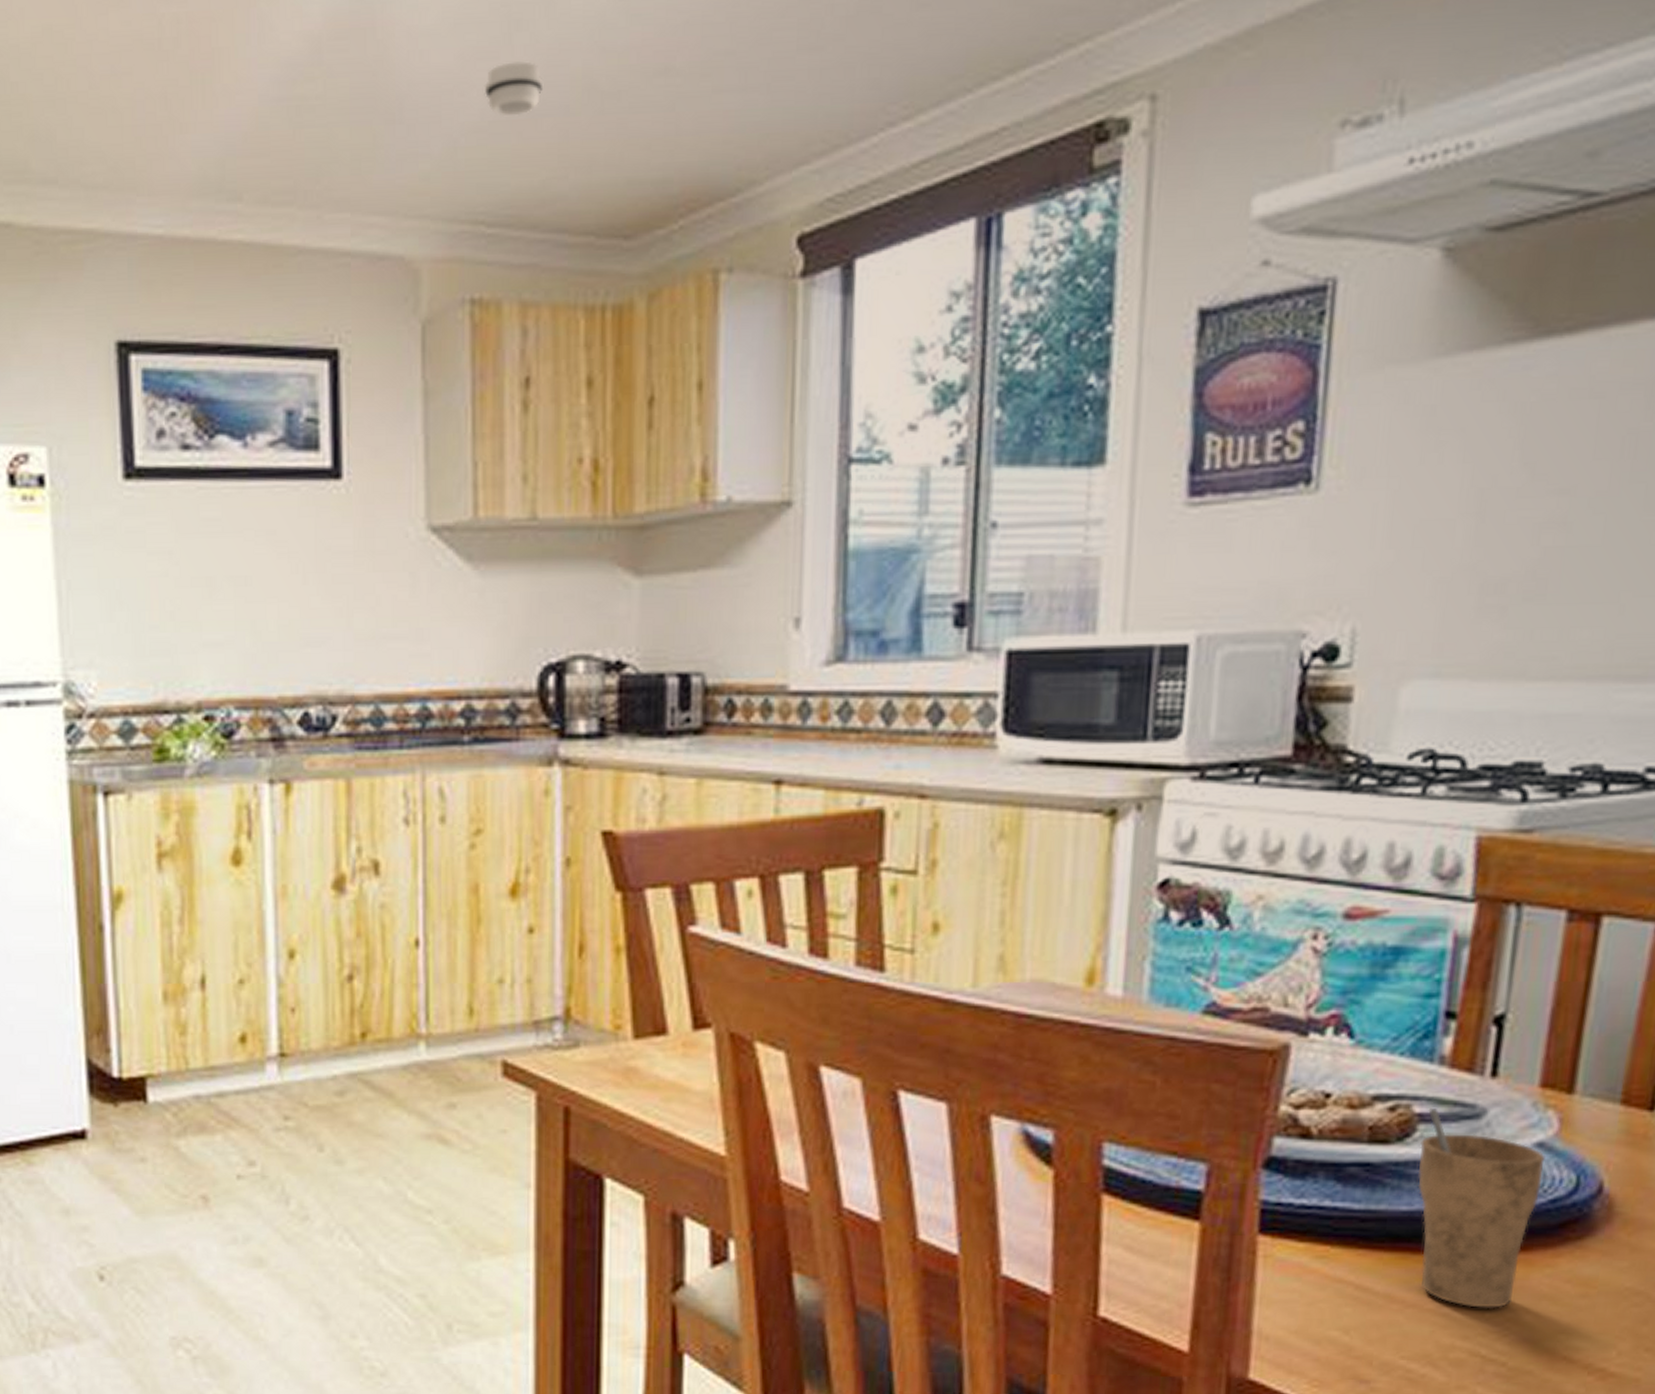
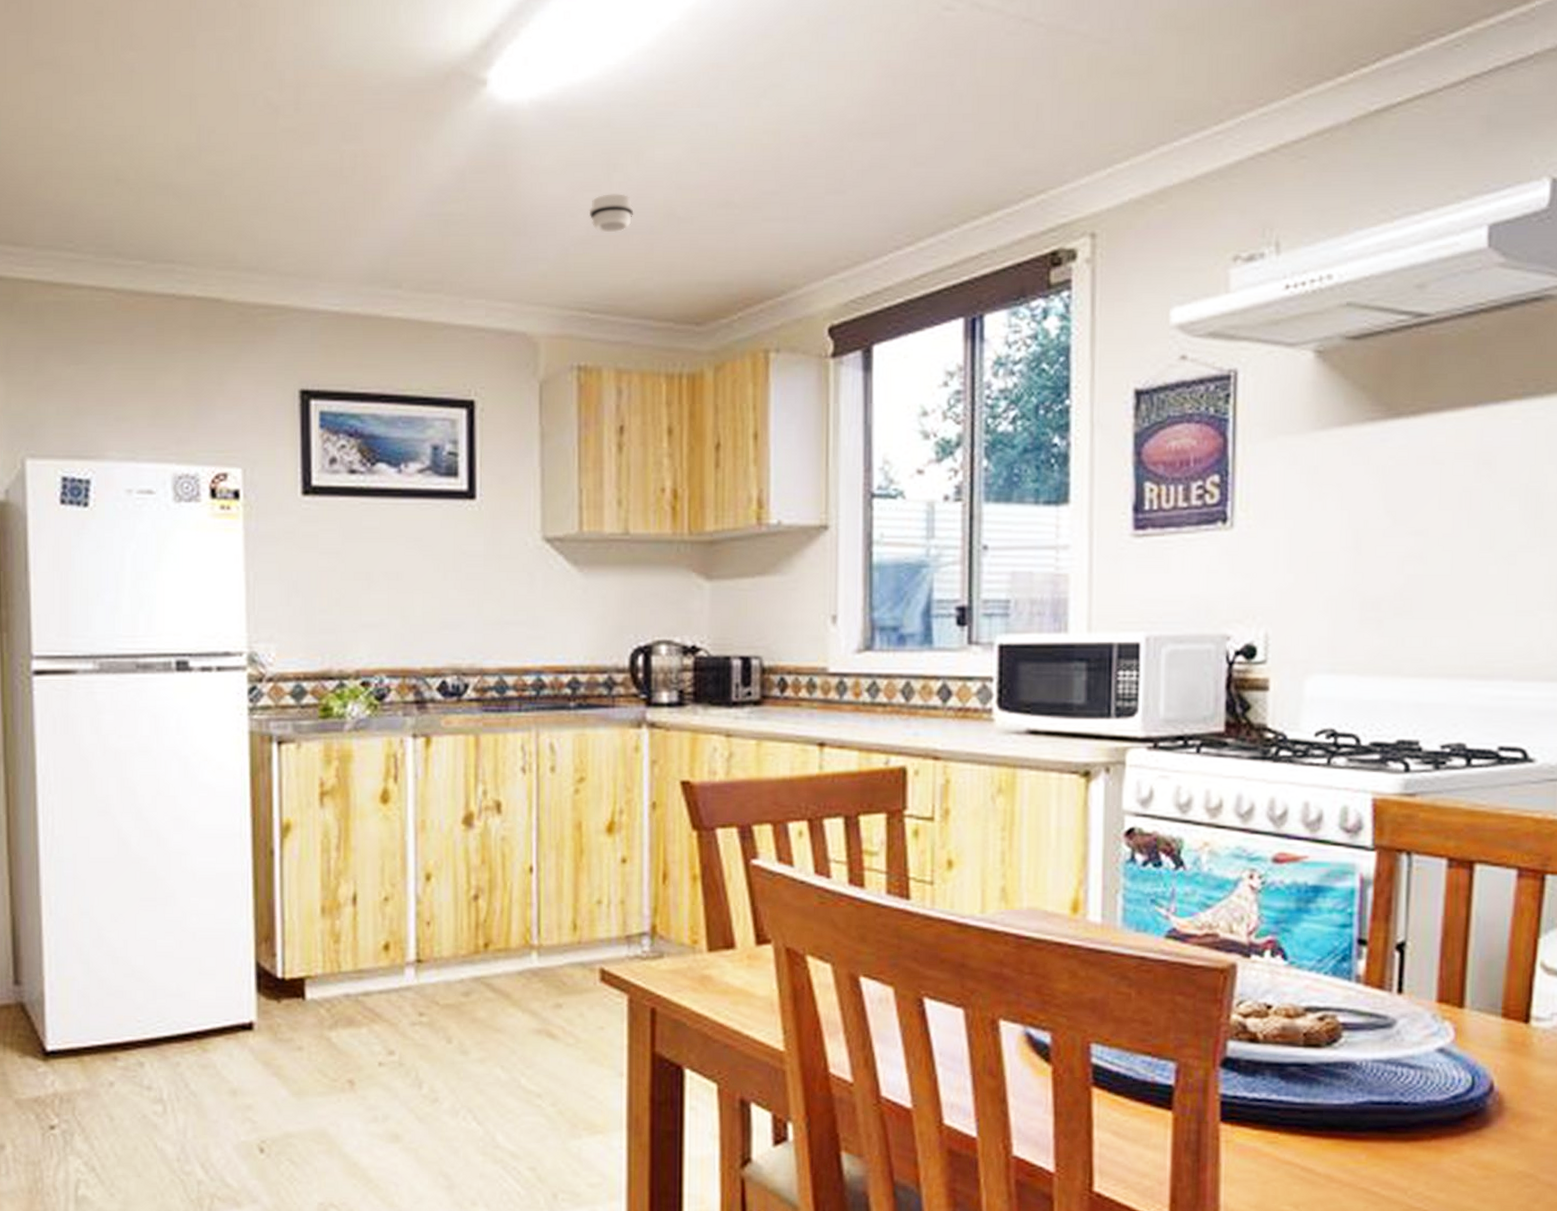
cup: present [1418,1109,1545,1308] -> none [1345,1019,1446,1188]

